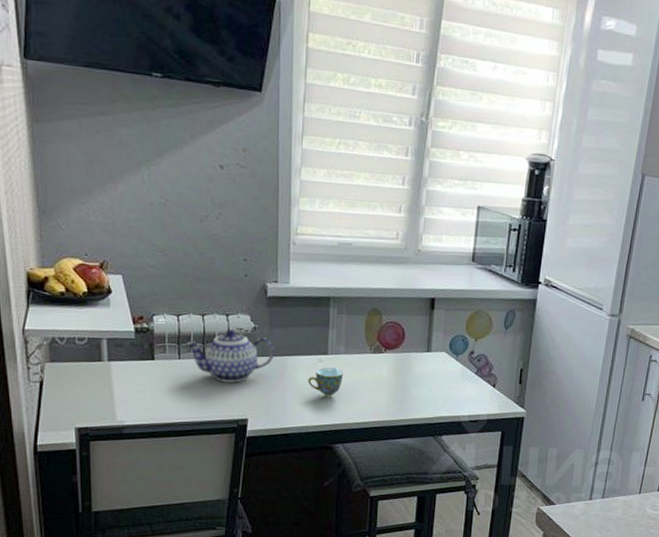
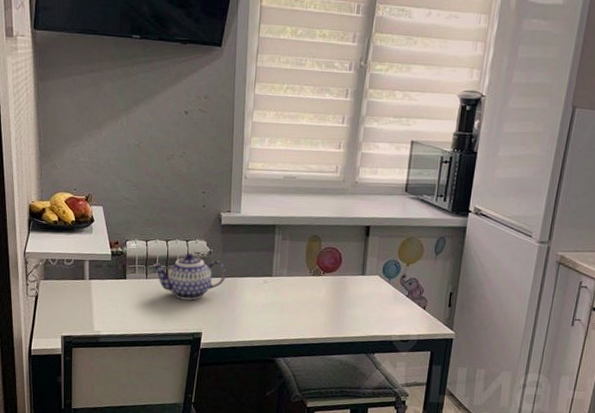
teacup: present [308,367,343,398] -> none [254,288,285,316]

